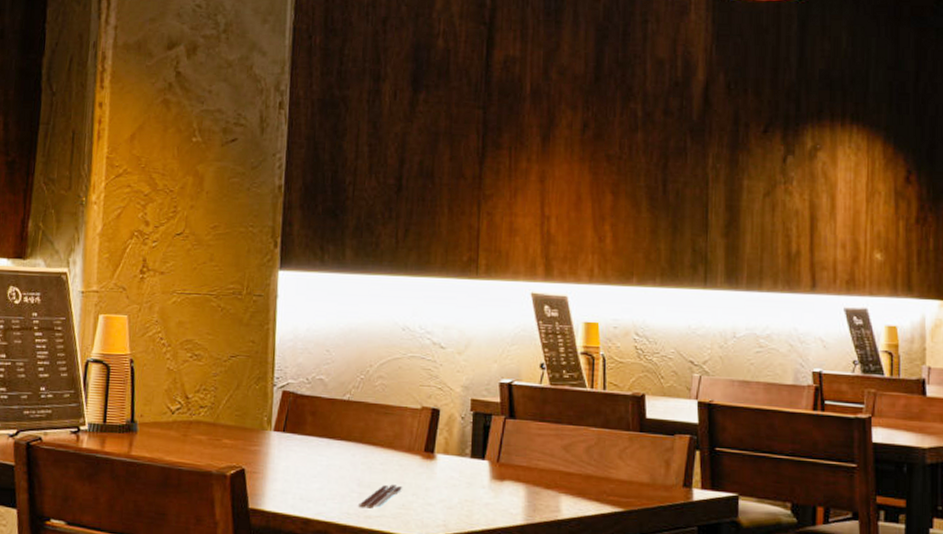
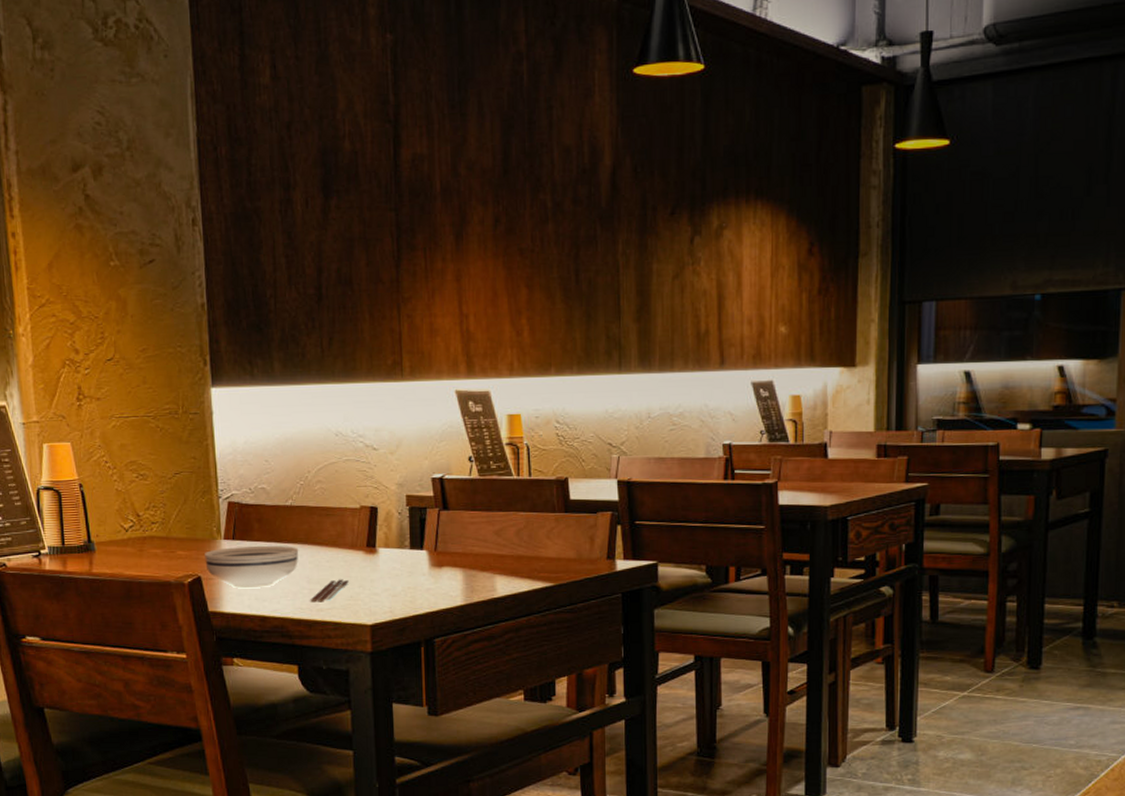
bowl: none [251,440,352,487] -> present [205,545,299,588]

